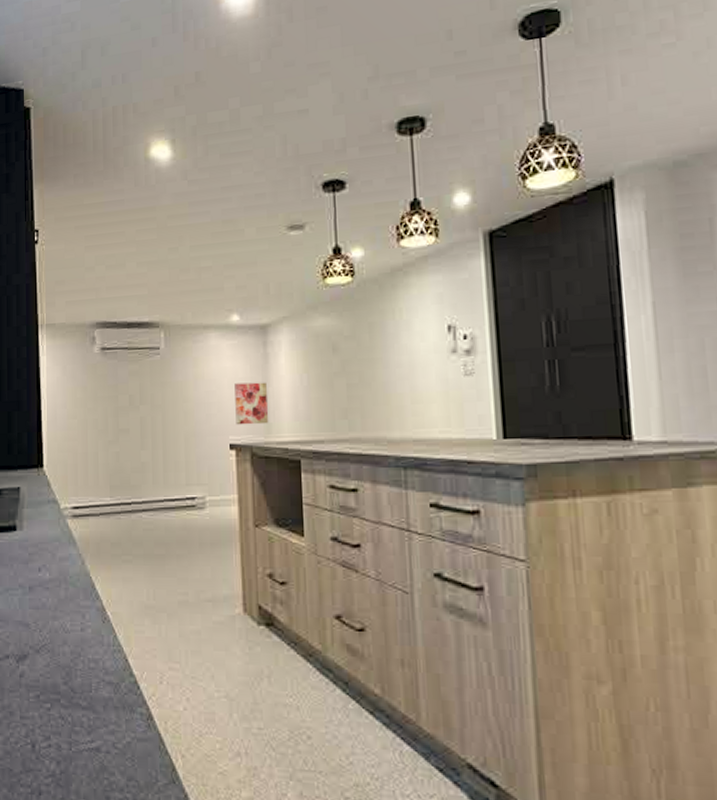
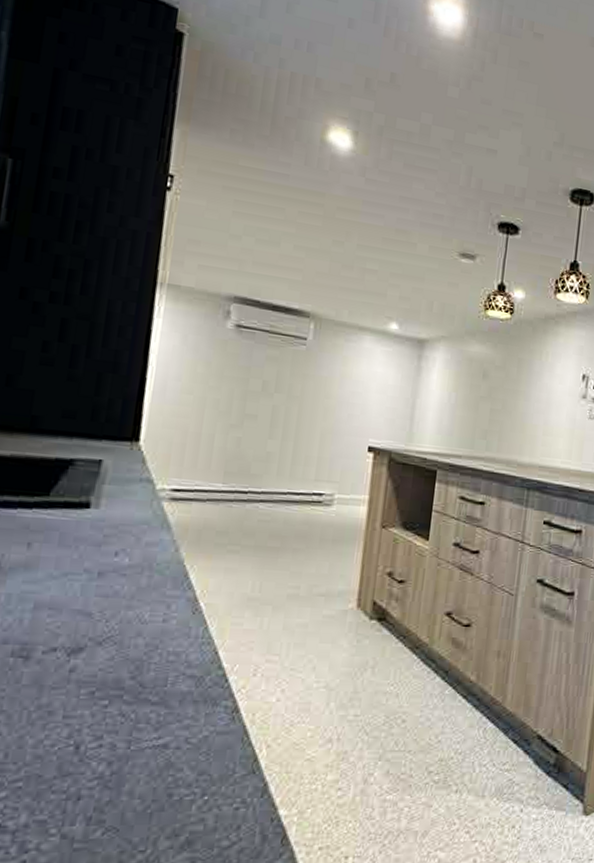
wall art: present [235,382,268,425] -> none [378,389,415,433]

